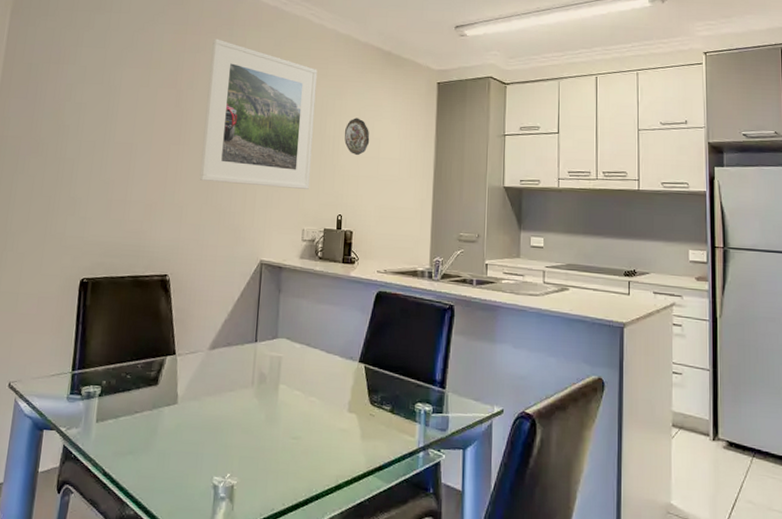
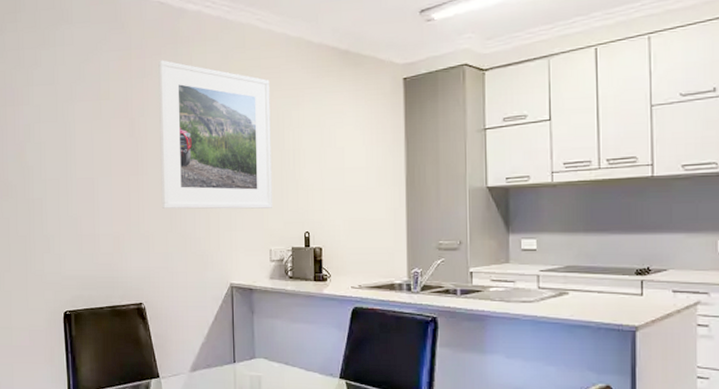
decorative plate: present [344,118,370,156] -> none [304,127,333,168]

